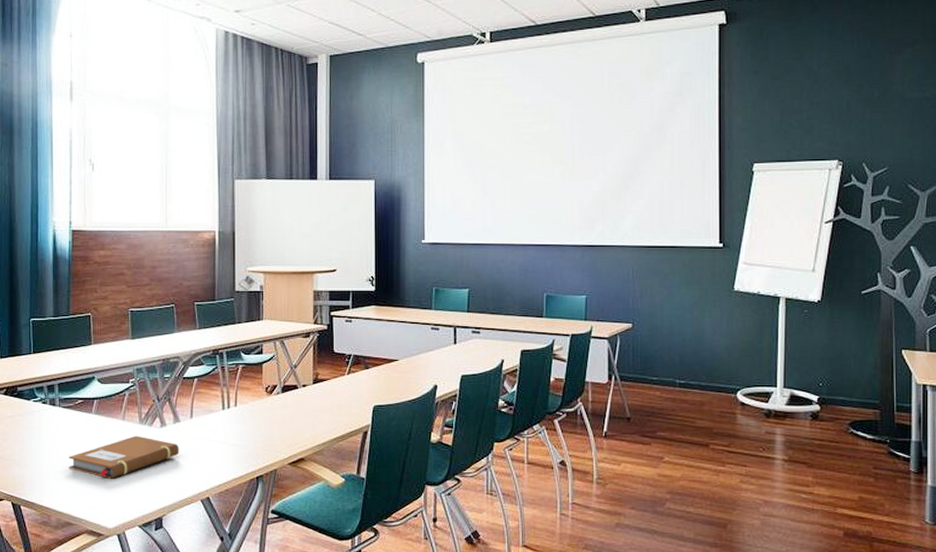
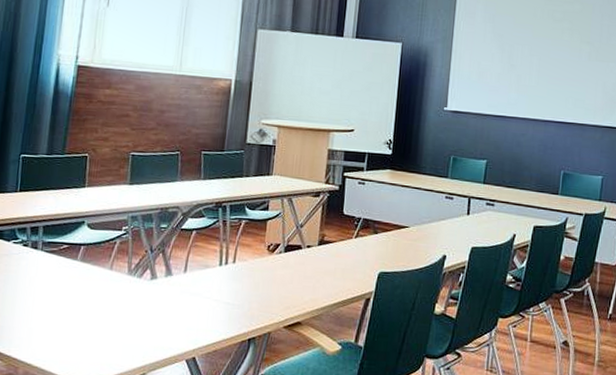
notebook: present [69,435,179,479] -> none [44,286,169,332]

